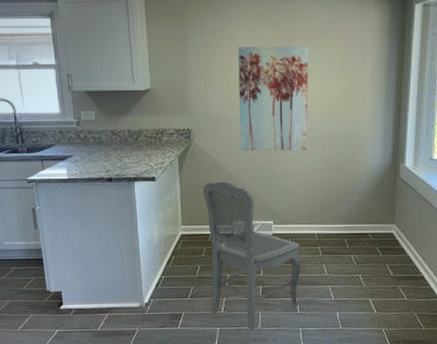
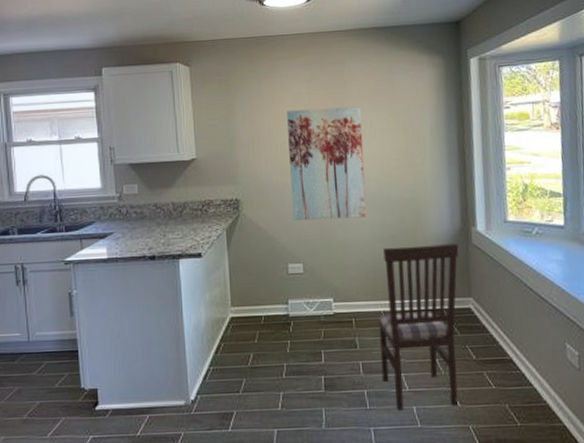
dining chair: present [203,181,301,329] -> none [254,255,368,430]
dining chair: none [312,177,388,315] -> present [379,243,459,410]

